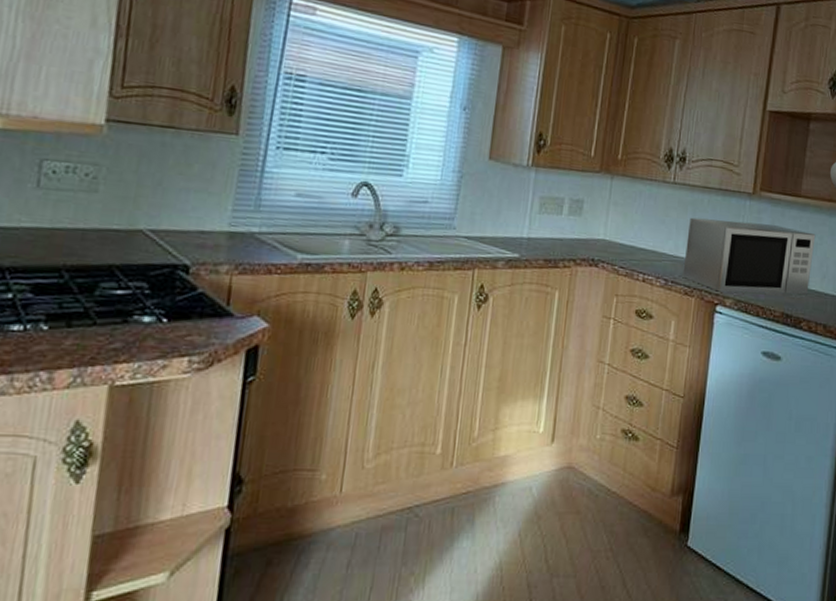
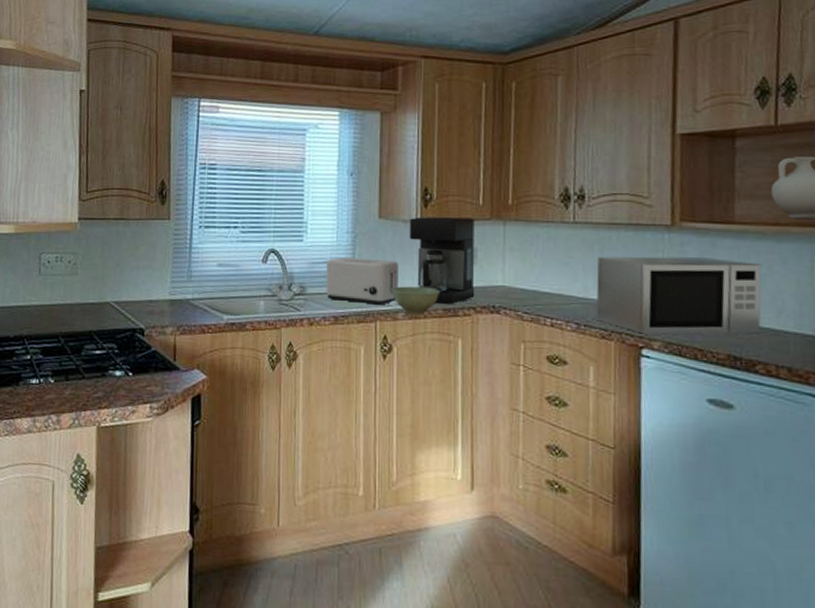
toaster: none [422,198,504,252] -> present [326,257,399,305]
bowl: none [493,233,544,265] -> present [391,286,441,315]
coffee maker: none [518,162,584,256] -> present [409,217,475,305]

